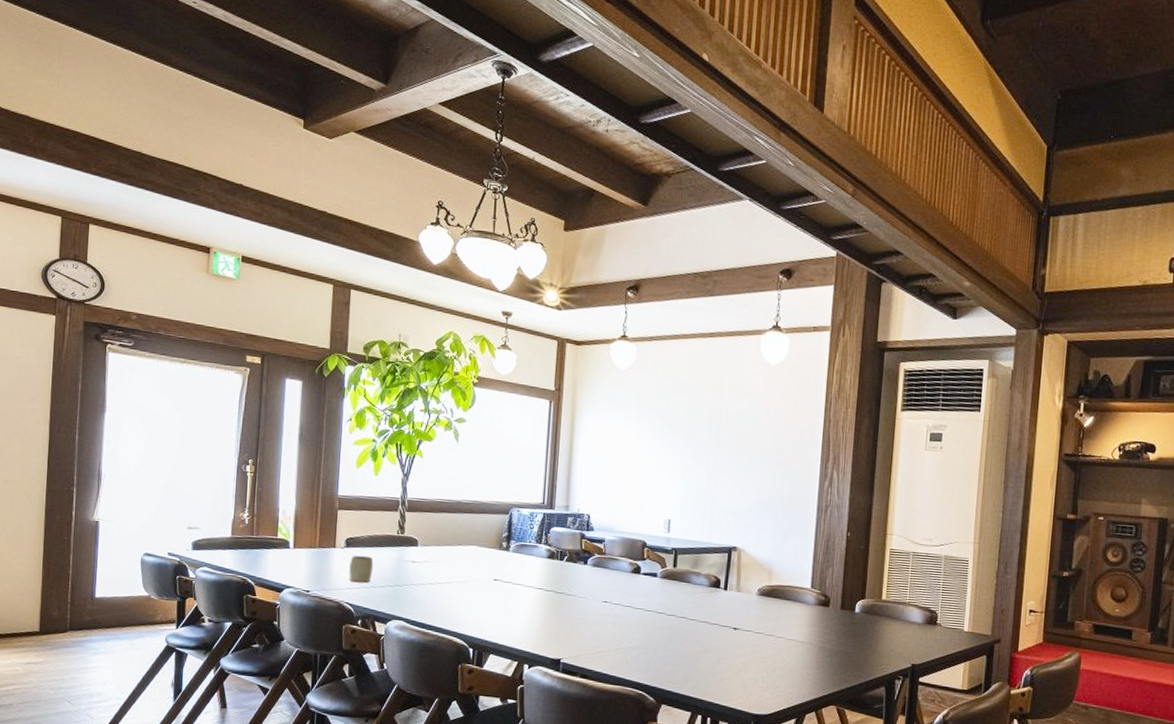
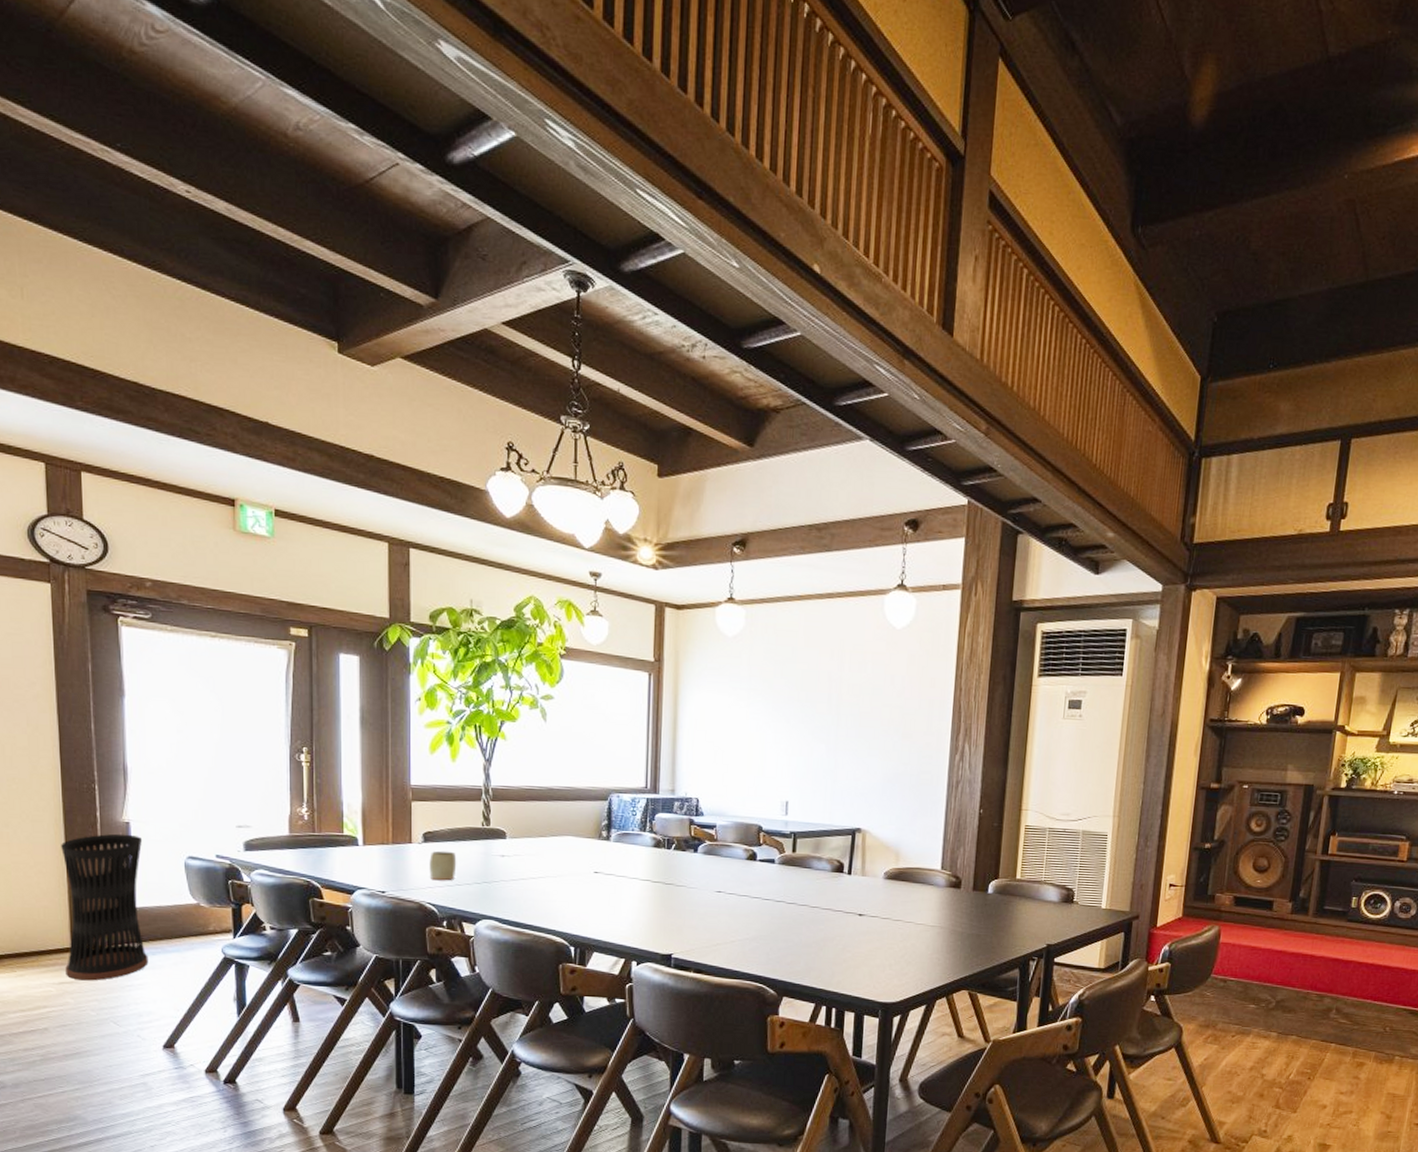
umbrella stand: none [32,531,108,662] -> present [61,833,149,981]

